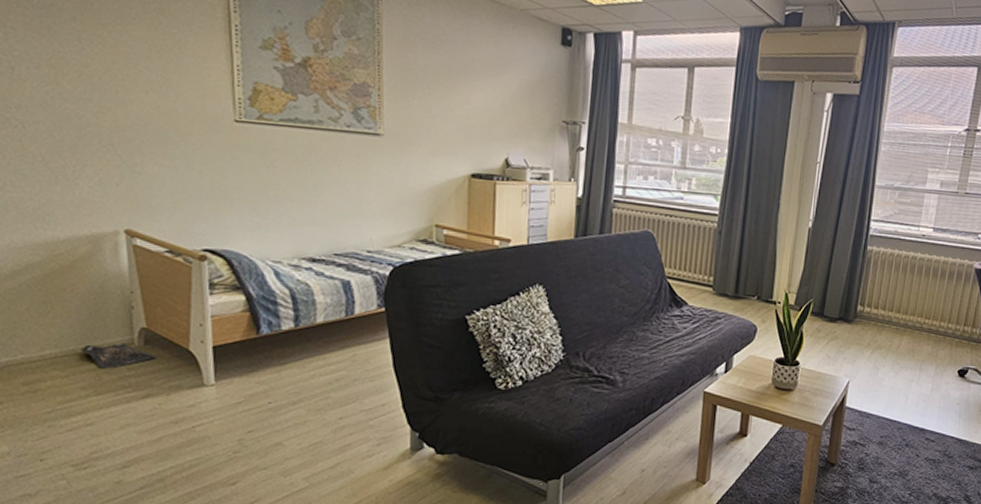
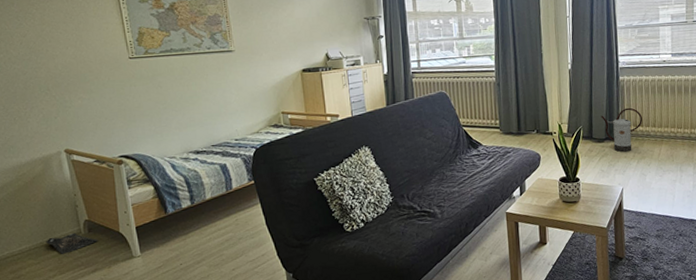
watering can: none [837,285,887,338] -> present [600,107,643,153]

